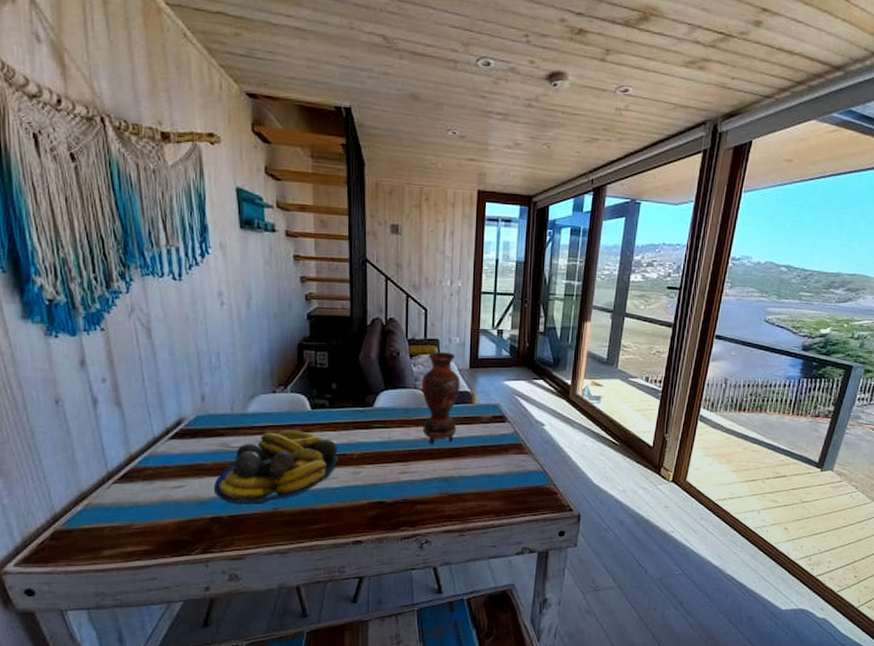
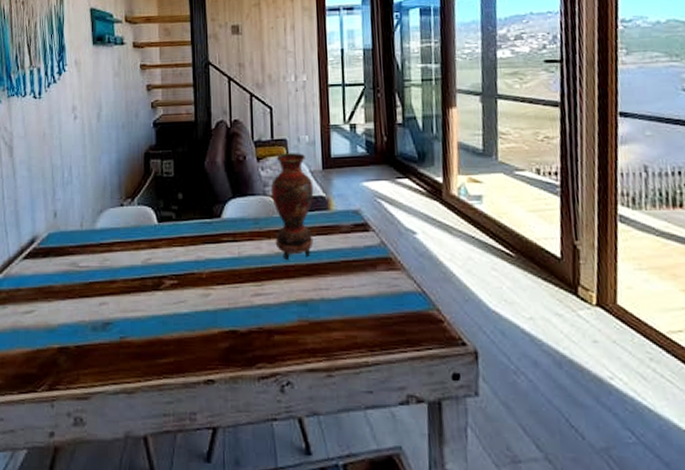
fruit bowl: present [213,430,338,505] -> none [62,247,186,333]

